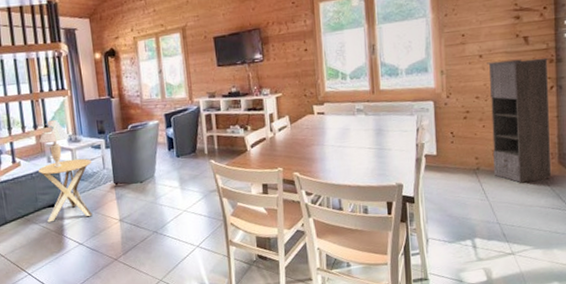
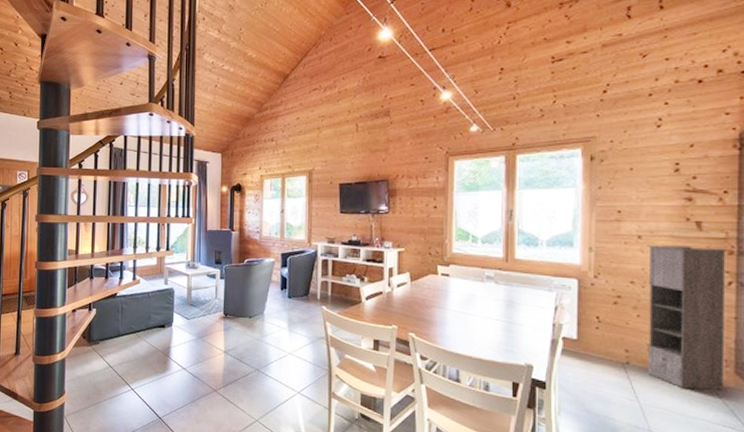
side table: present [38,158,93,223] -> none [155,284,206,344]
table lamp: present [39,119,70,168] -> none [159,244,188,291]

